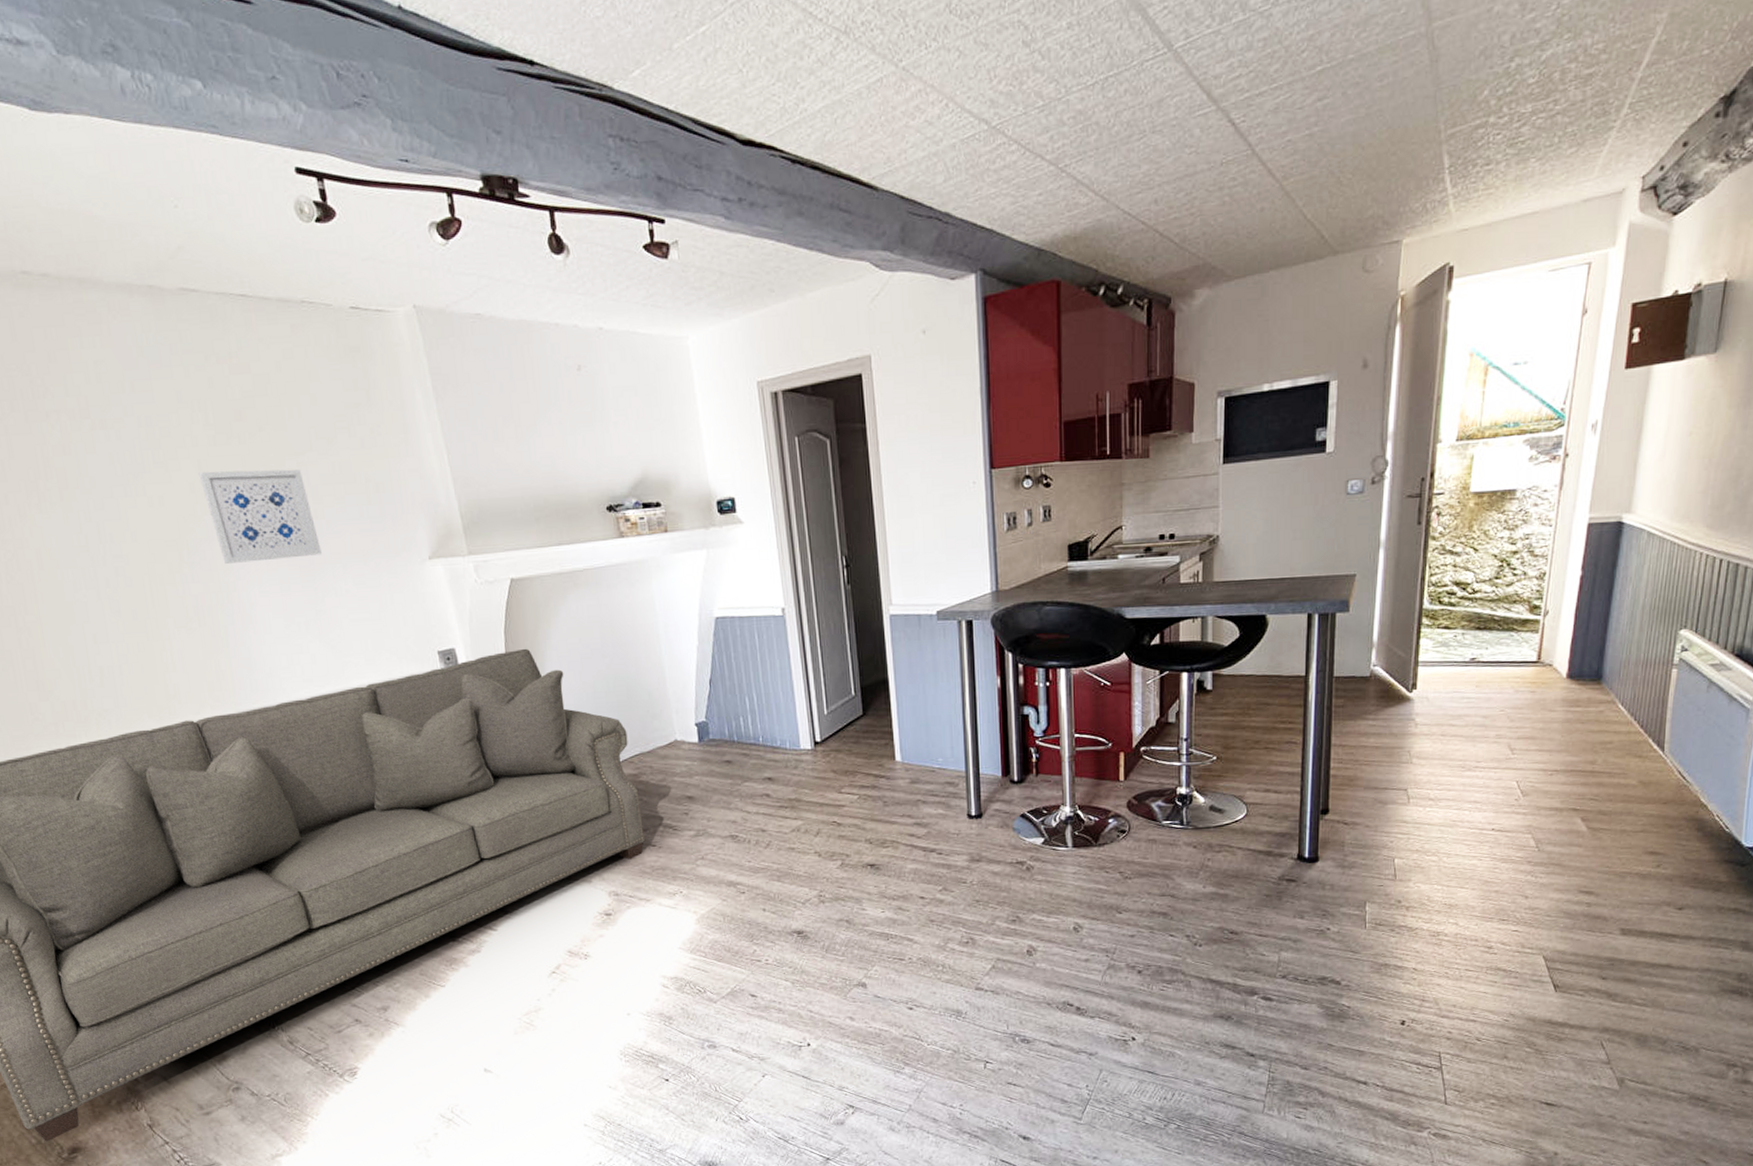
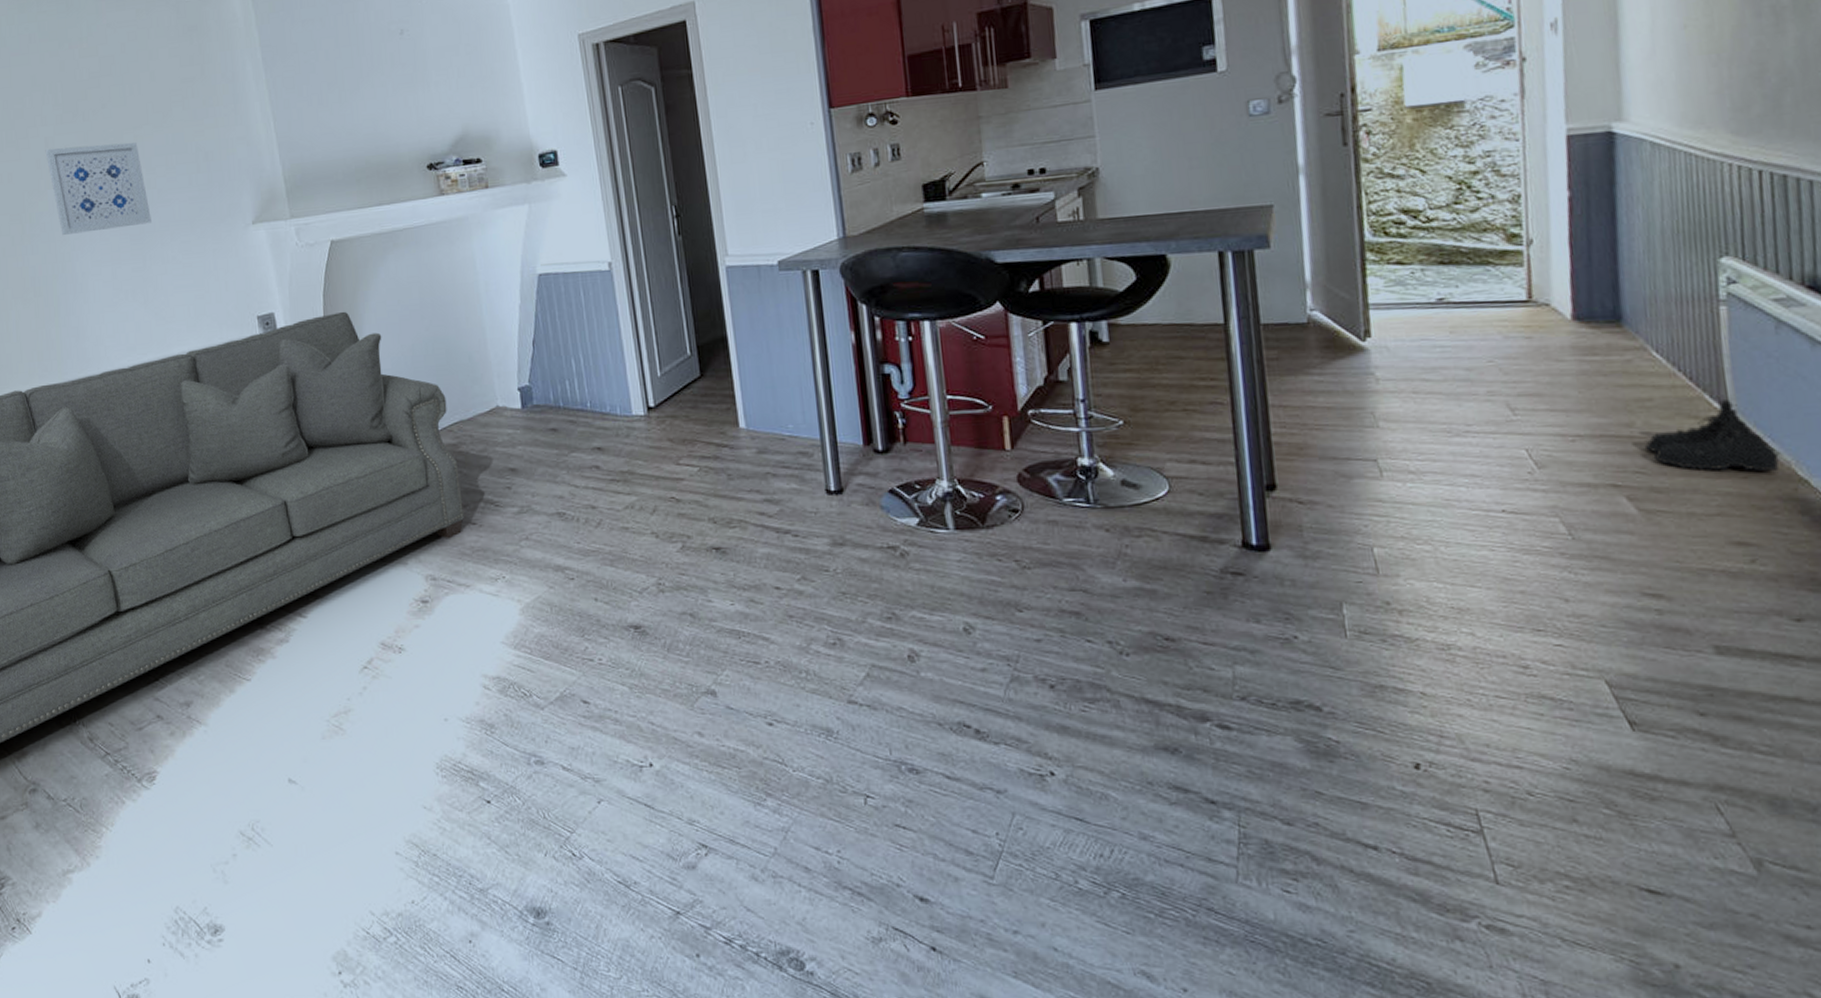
boots: none [1600,743,1692,799] -> present [1644,400,1780,472]

